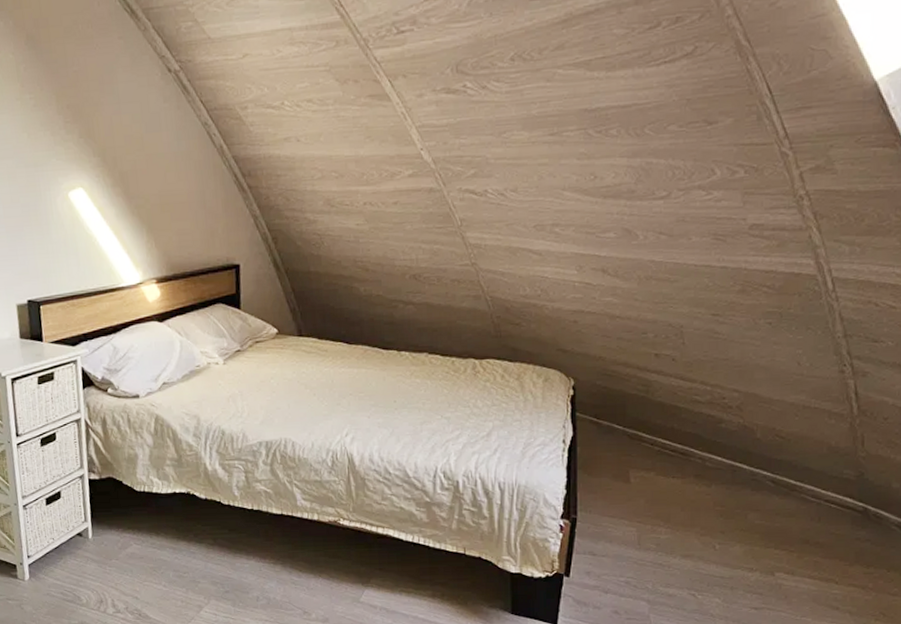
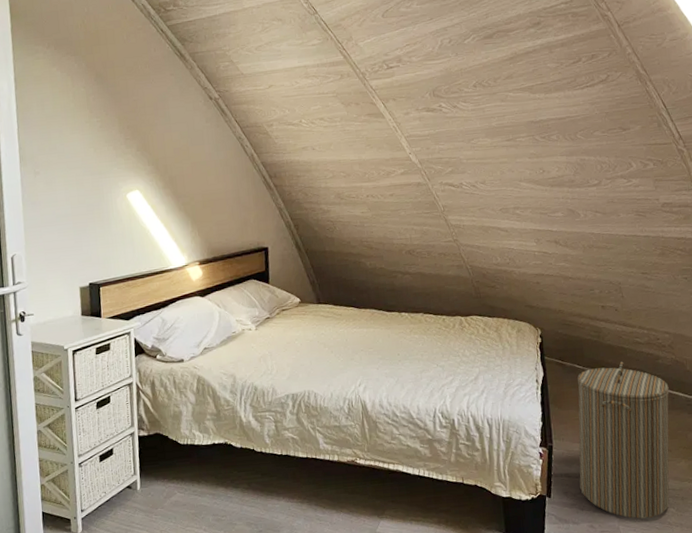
laundry hamper: none [606,423,731,608] -> present [577,361,670,519]

